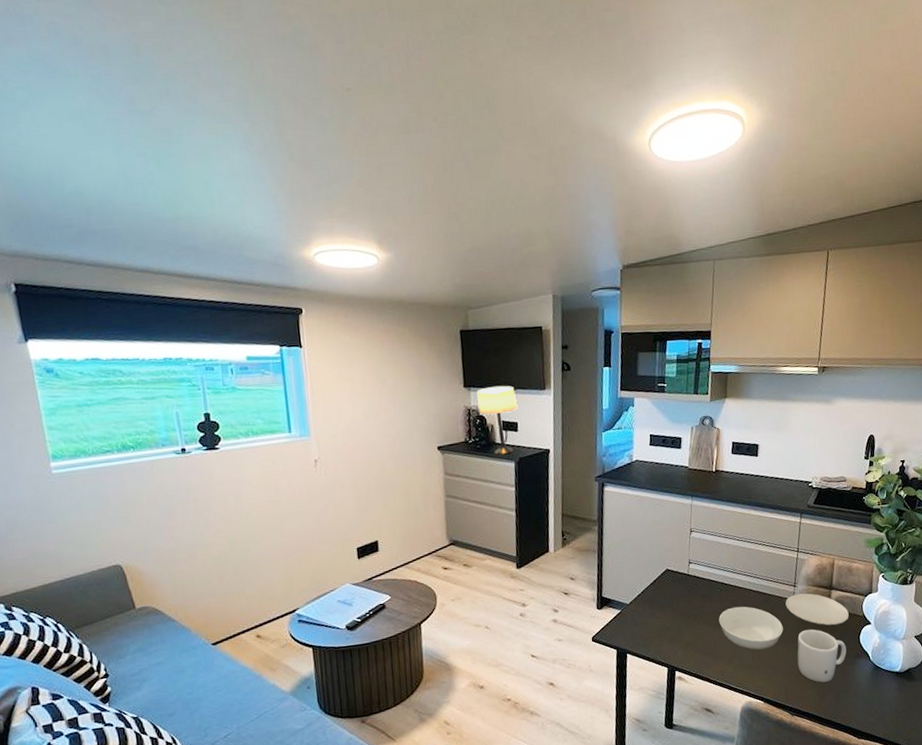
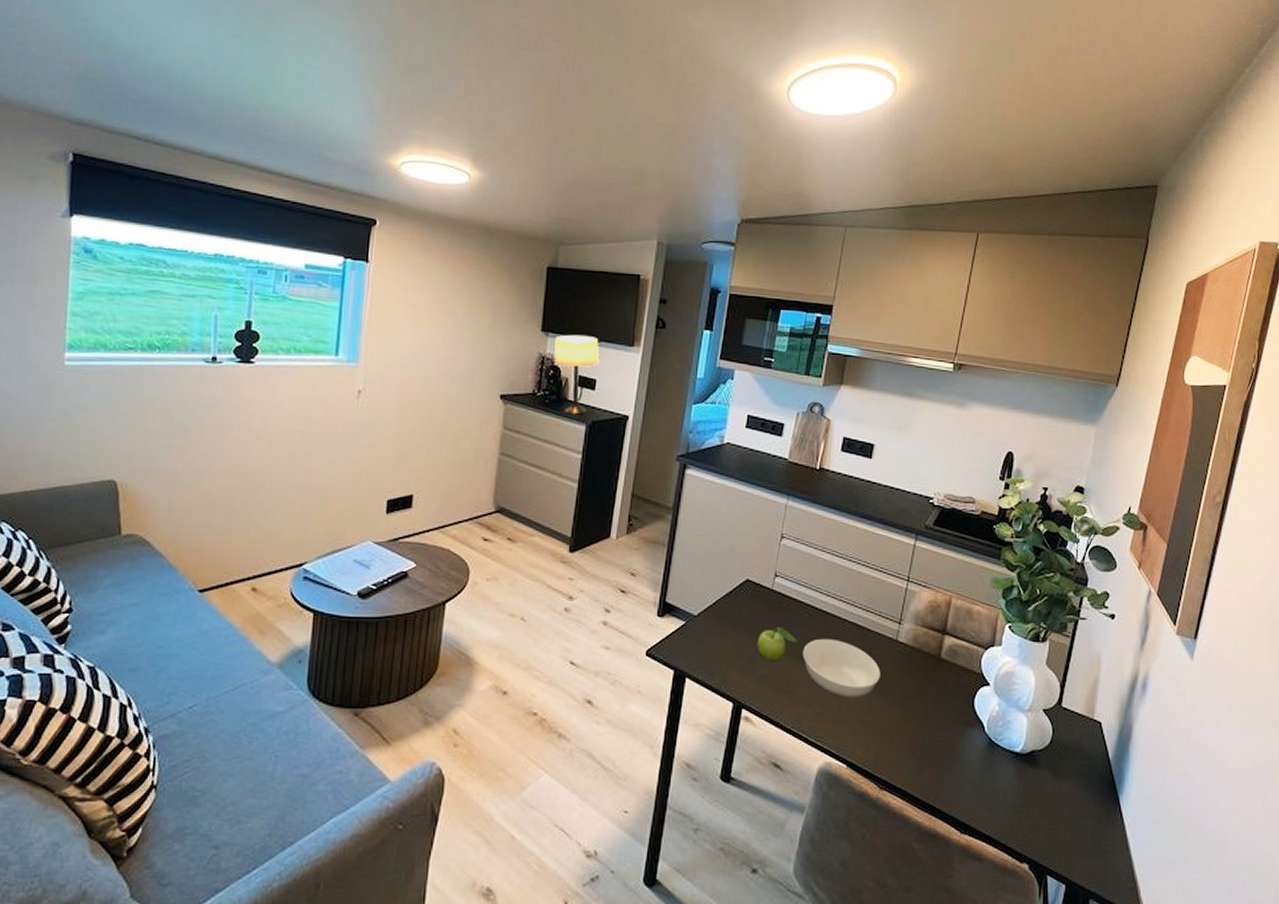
fruit: none [680,603,715,631] -> present [756,627,799,661]
plate: present [785,593,849,626] -> none [886,634,963,681]
mug: present [797,629,847,683] -> none [894,680,956,752]

